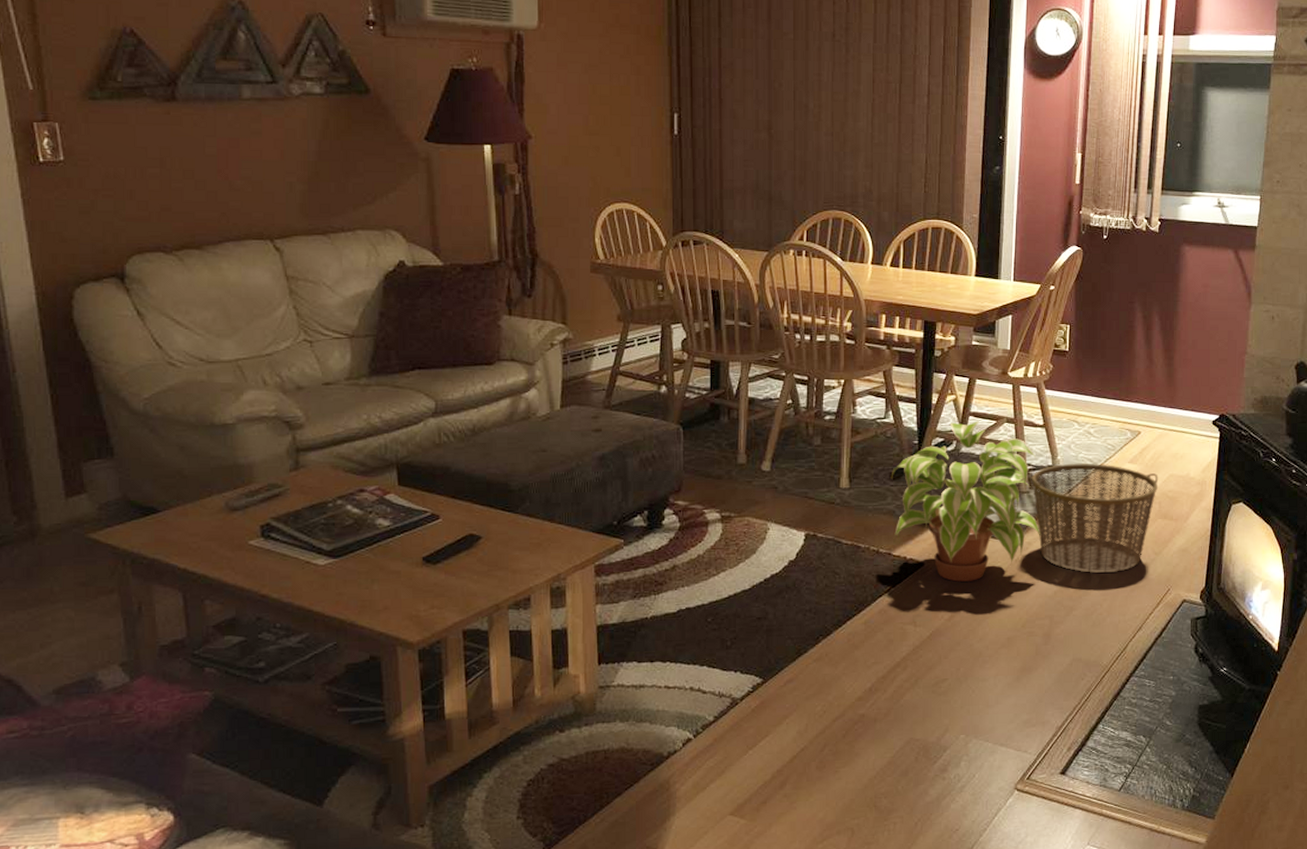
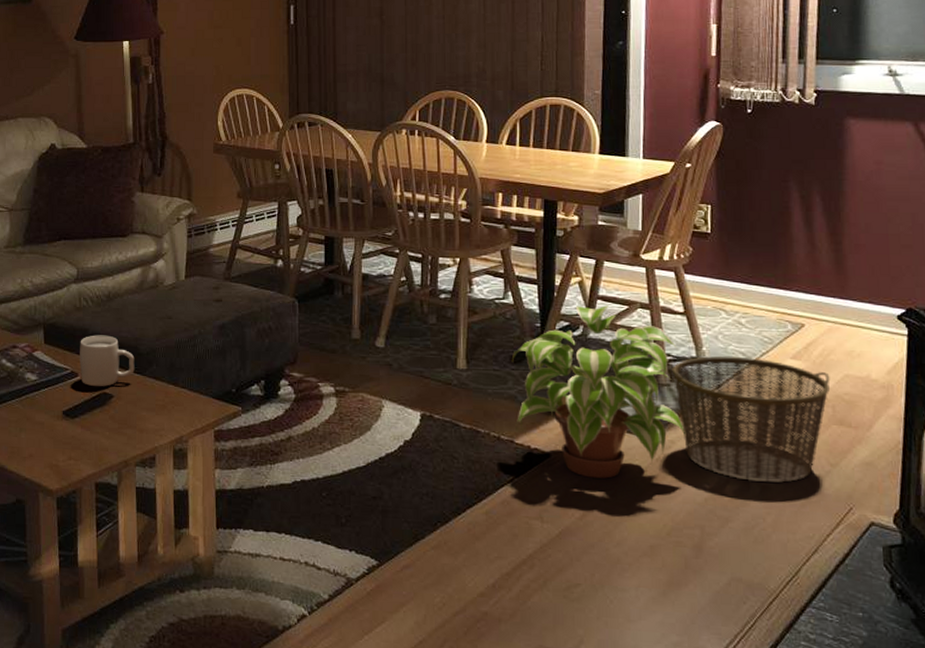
mug: none [441,472,505,529] -> present [79,335,135,387]

